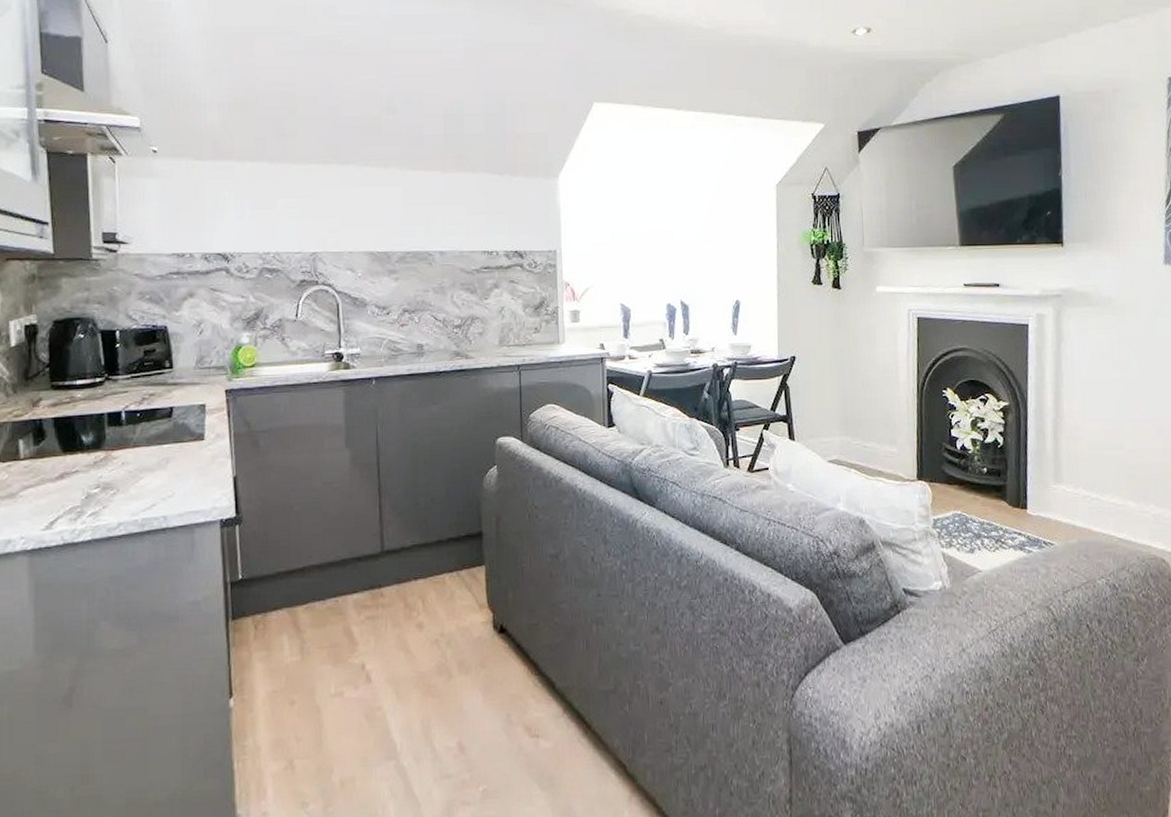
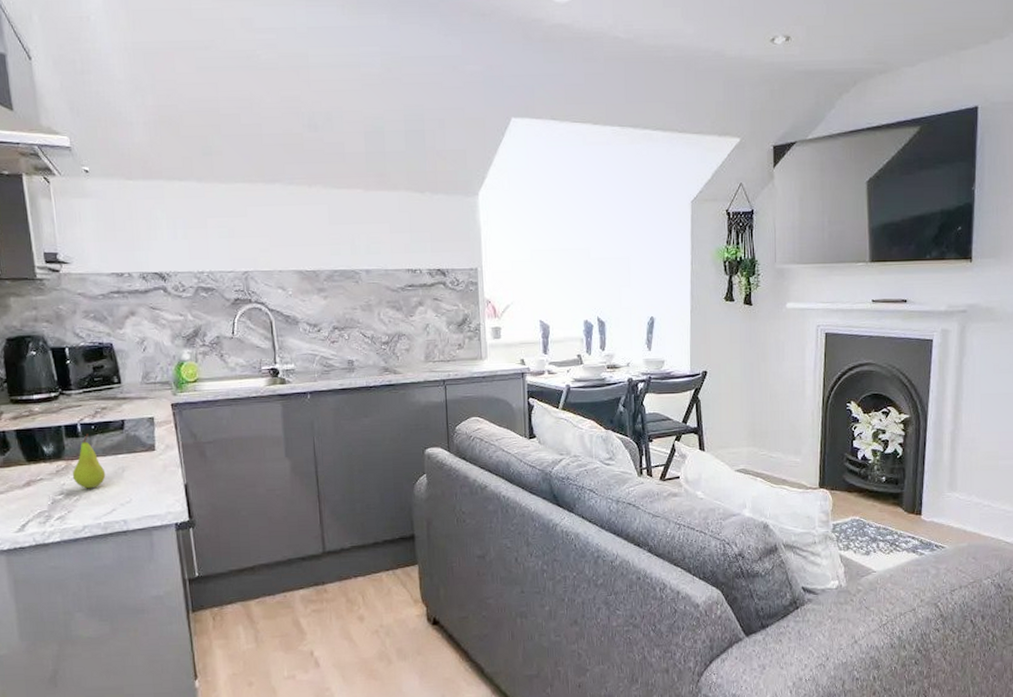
fruit: none [111,422,148,482] -> present [72,433,106,489]

